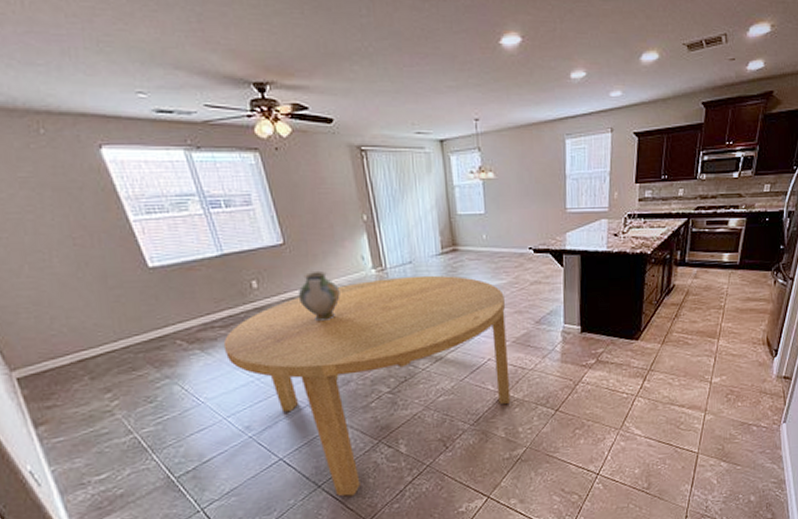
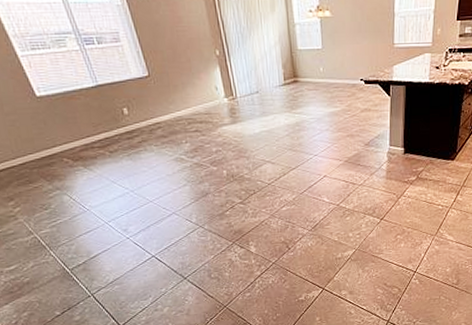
dining table: present [223,275,511,497] -> none [102,103,343,287]
ceramic jug: present [298,270,340,322] -> none [162,99,198,144]

